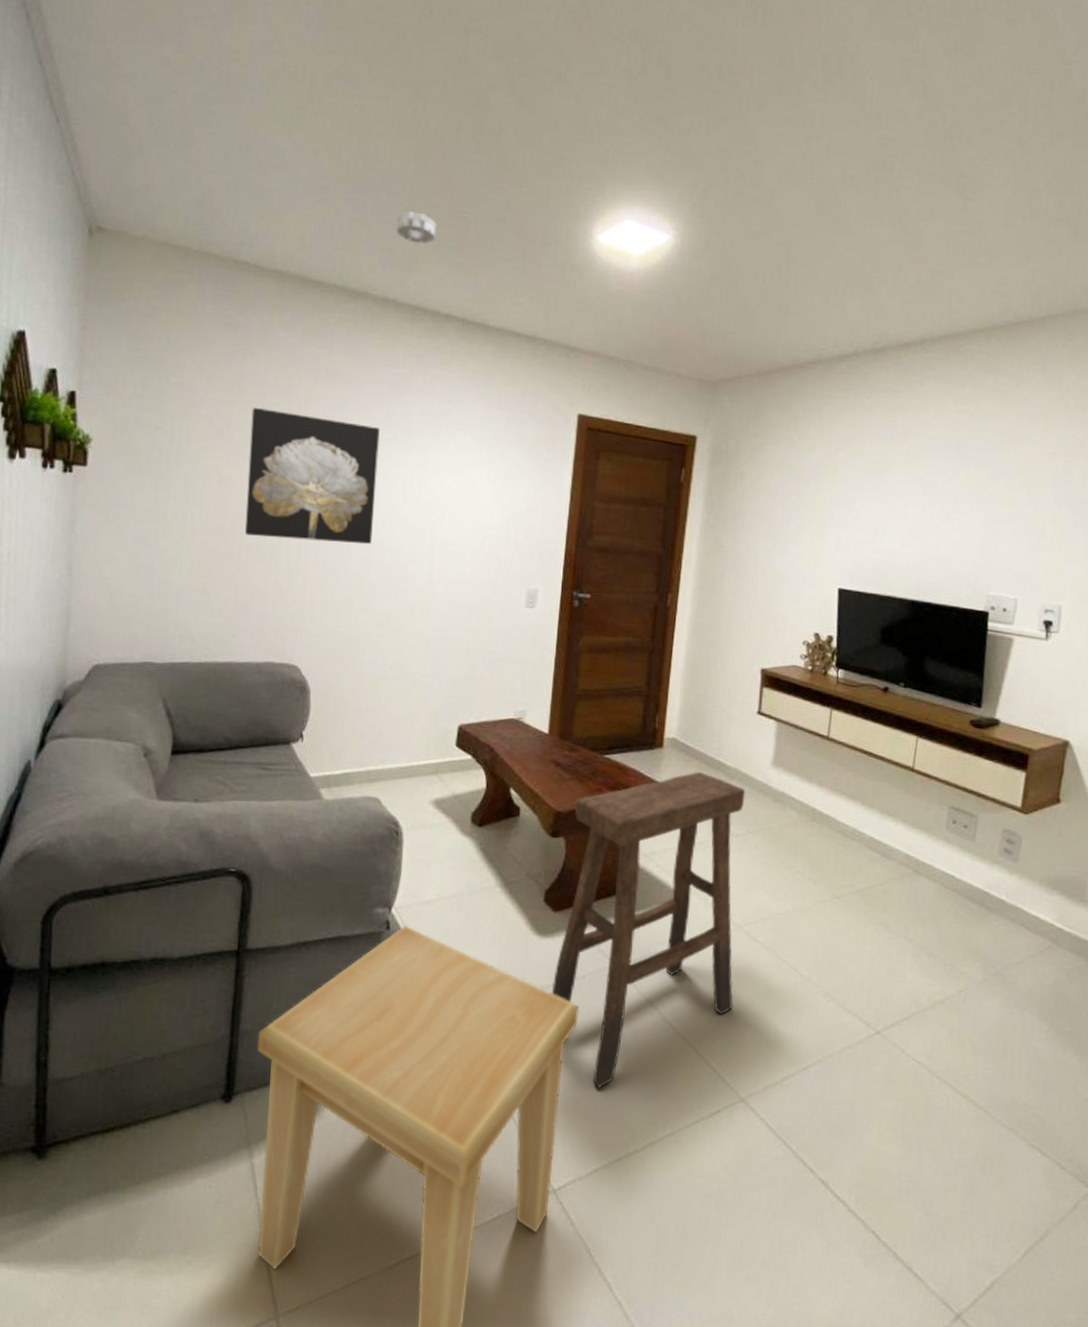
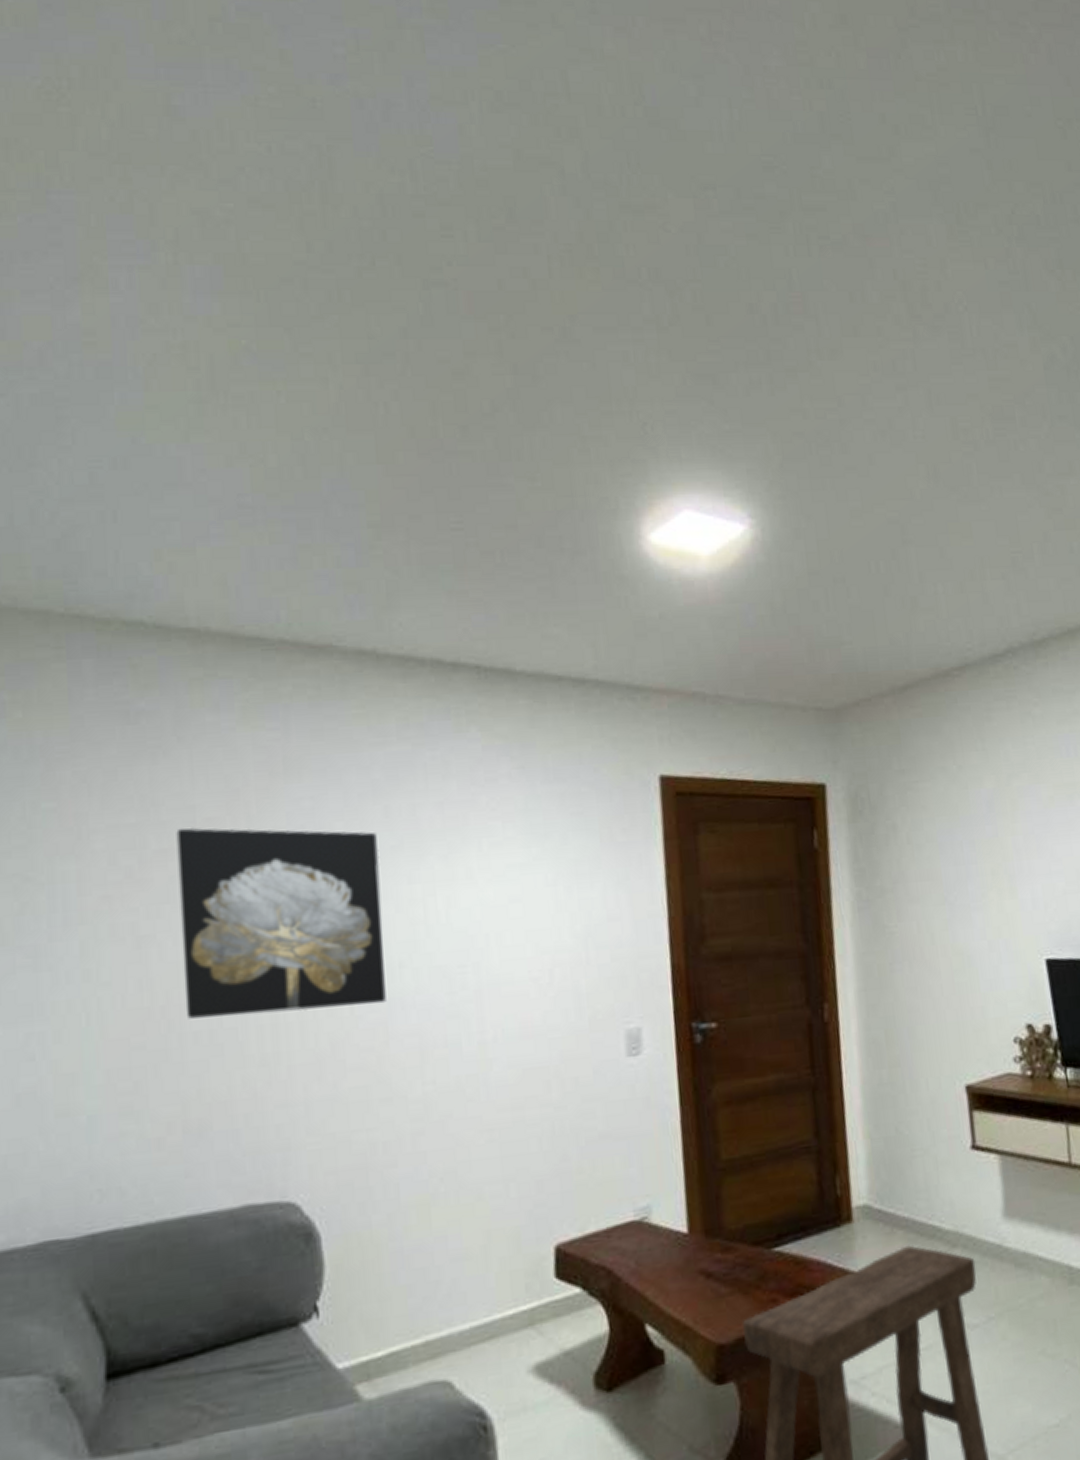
smoke detector: present [397,212,436,244] -> none [362,528,422,571]

